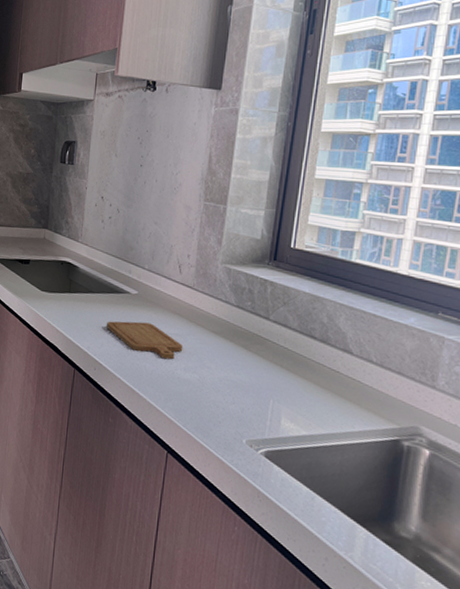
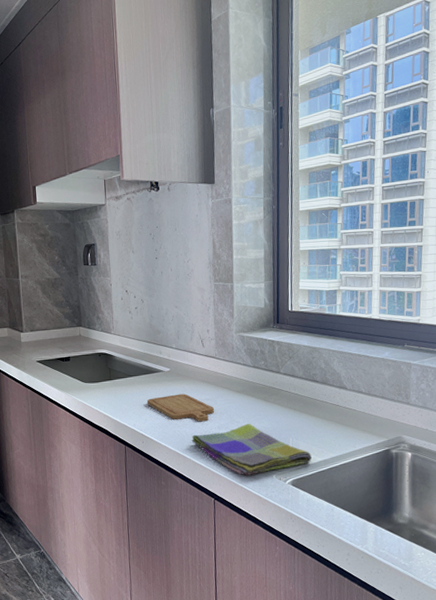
dish towel: none [151,371,295,435] -> present [192,423,312,476]

